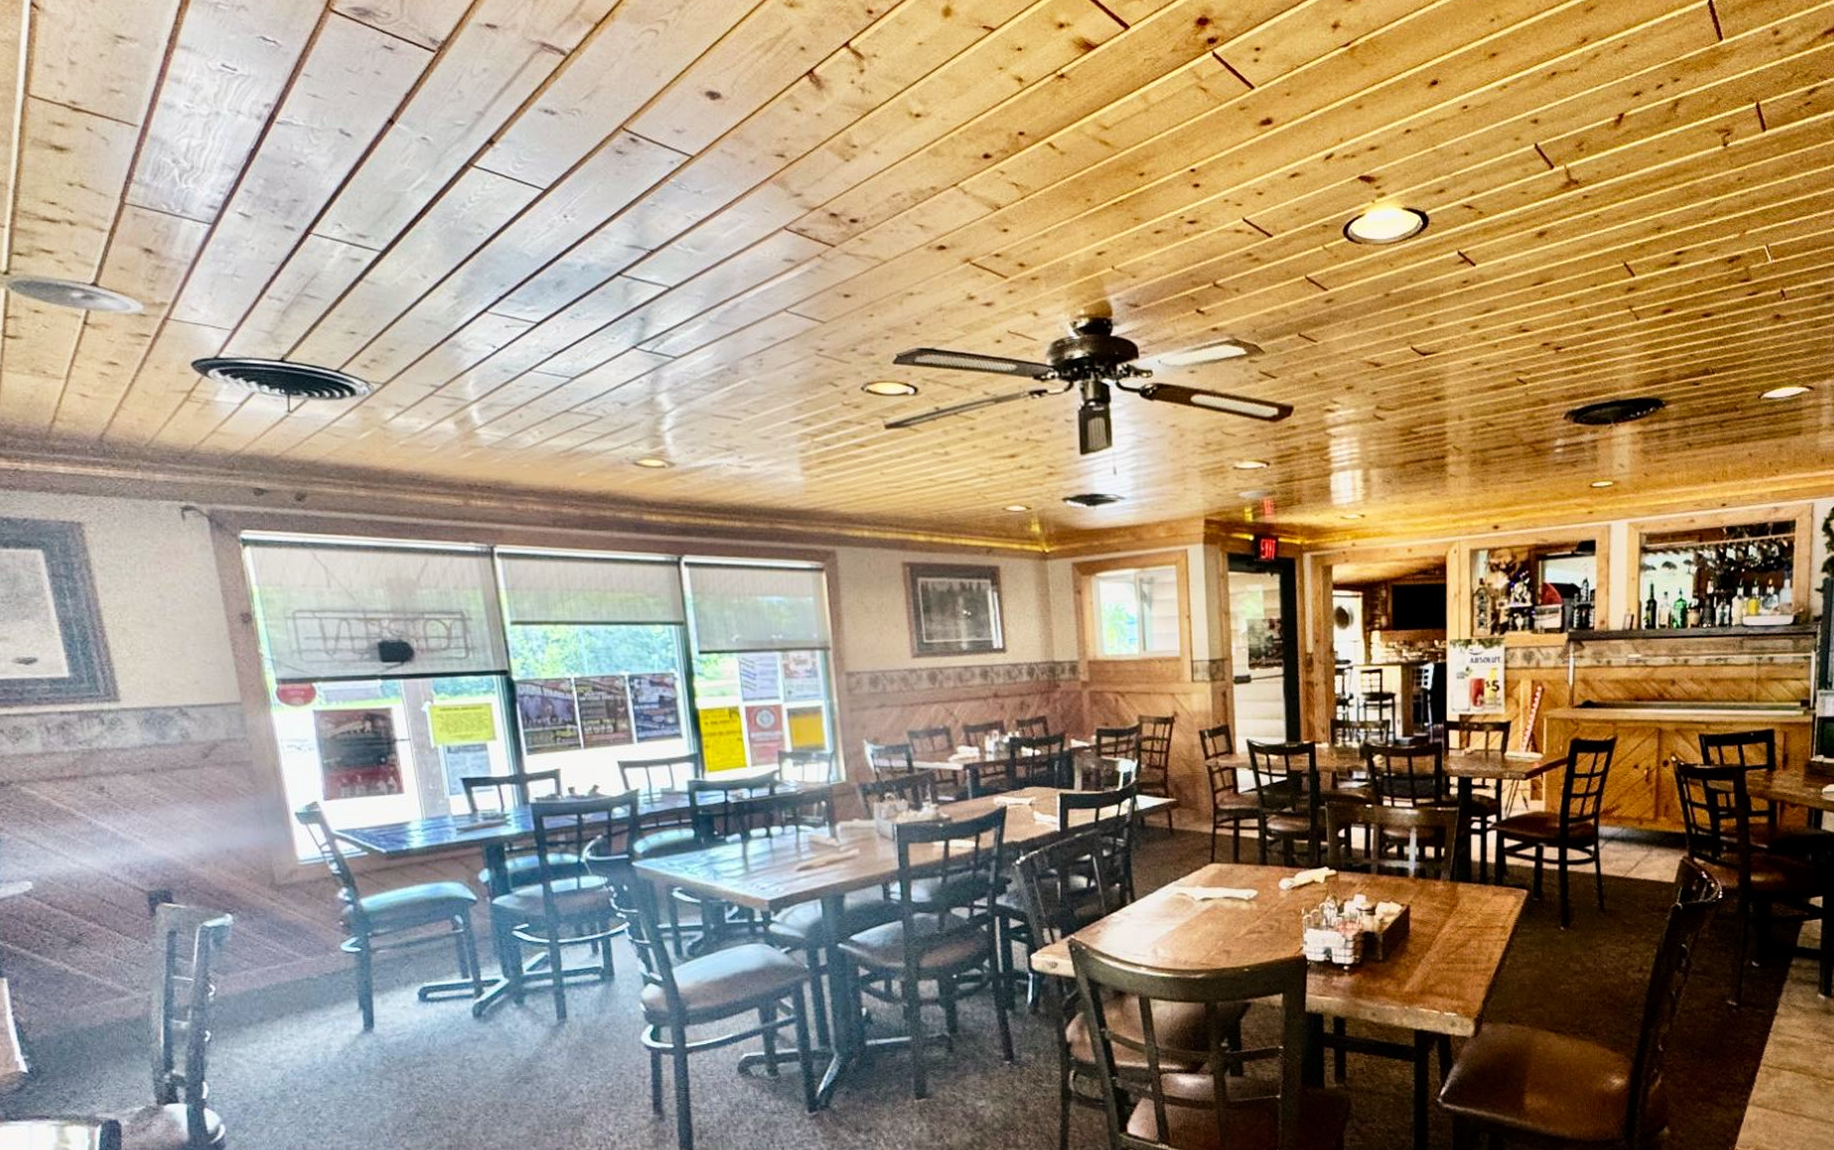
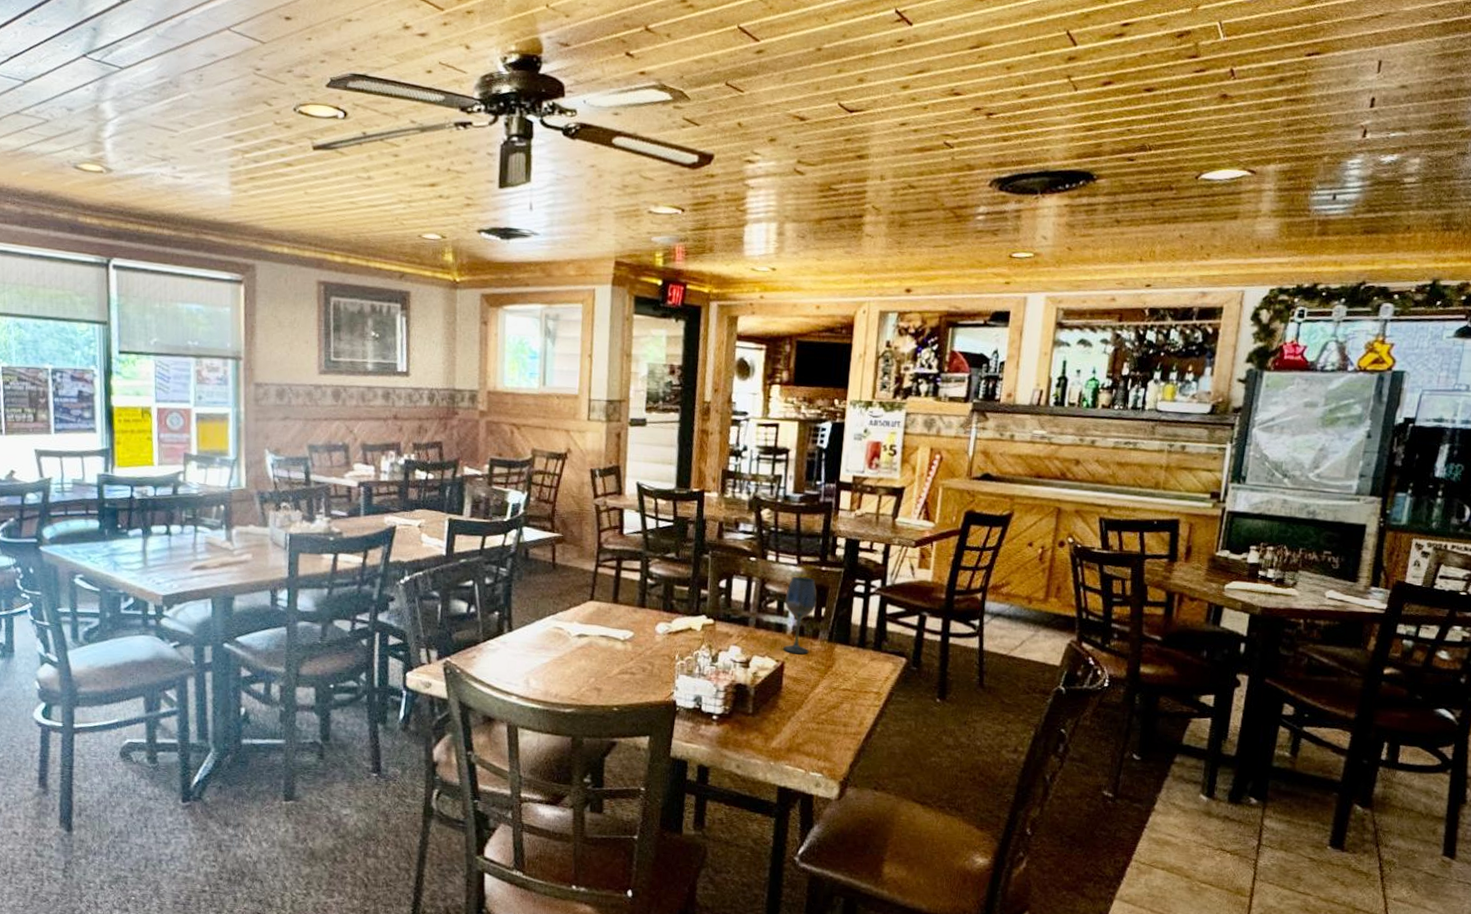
wineglass: none [1405,819,1435,897] -> present [783,576,817,655]

